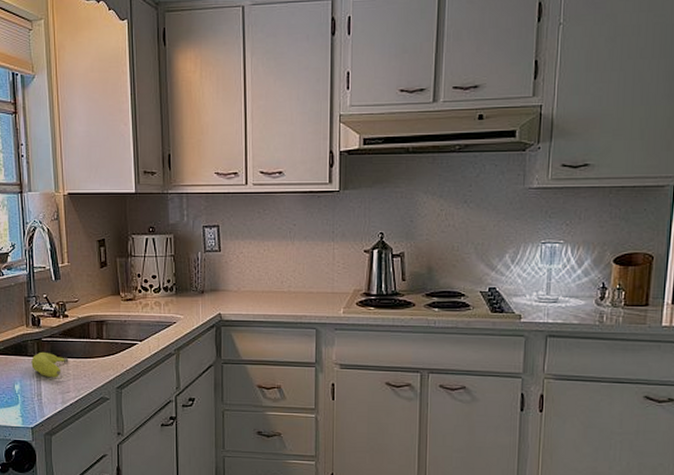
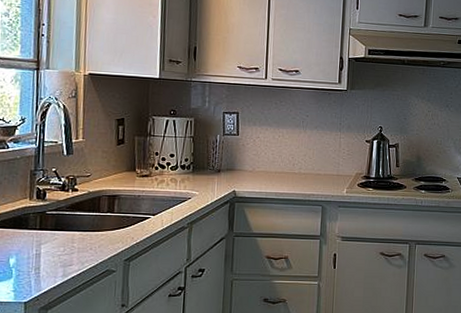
fruit: present [31,351,69,378] -> none [31,225,75,251]

